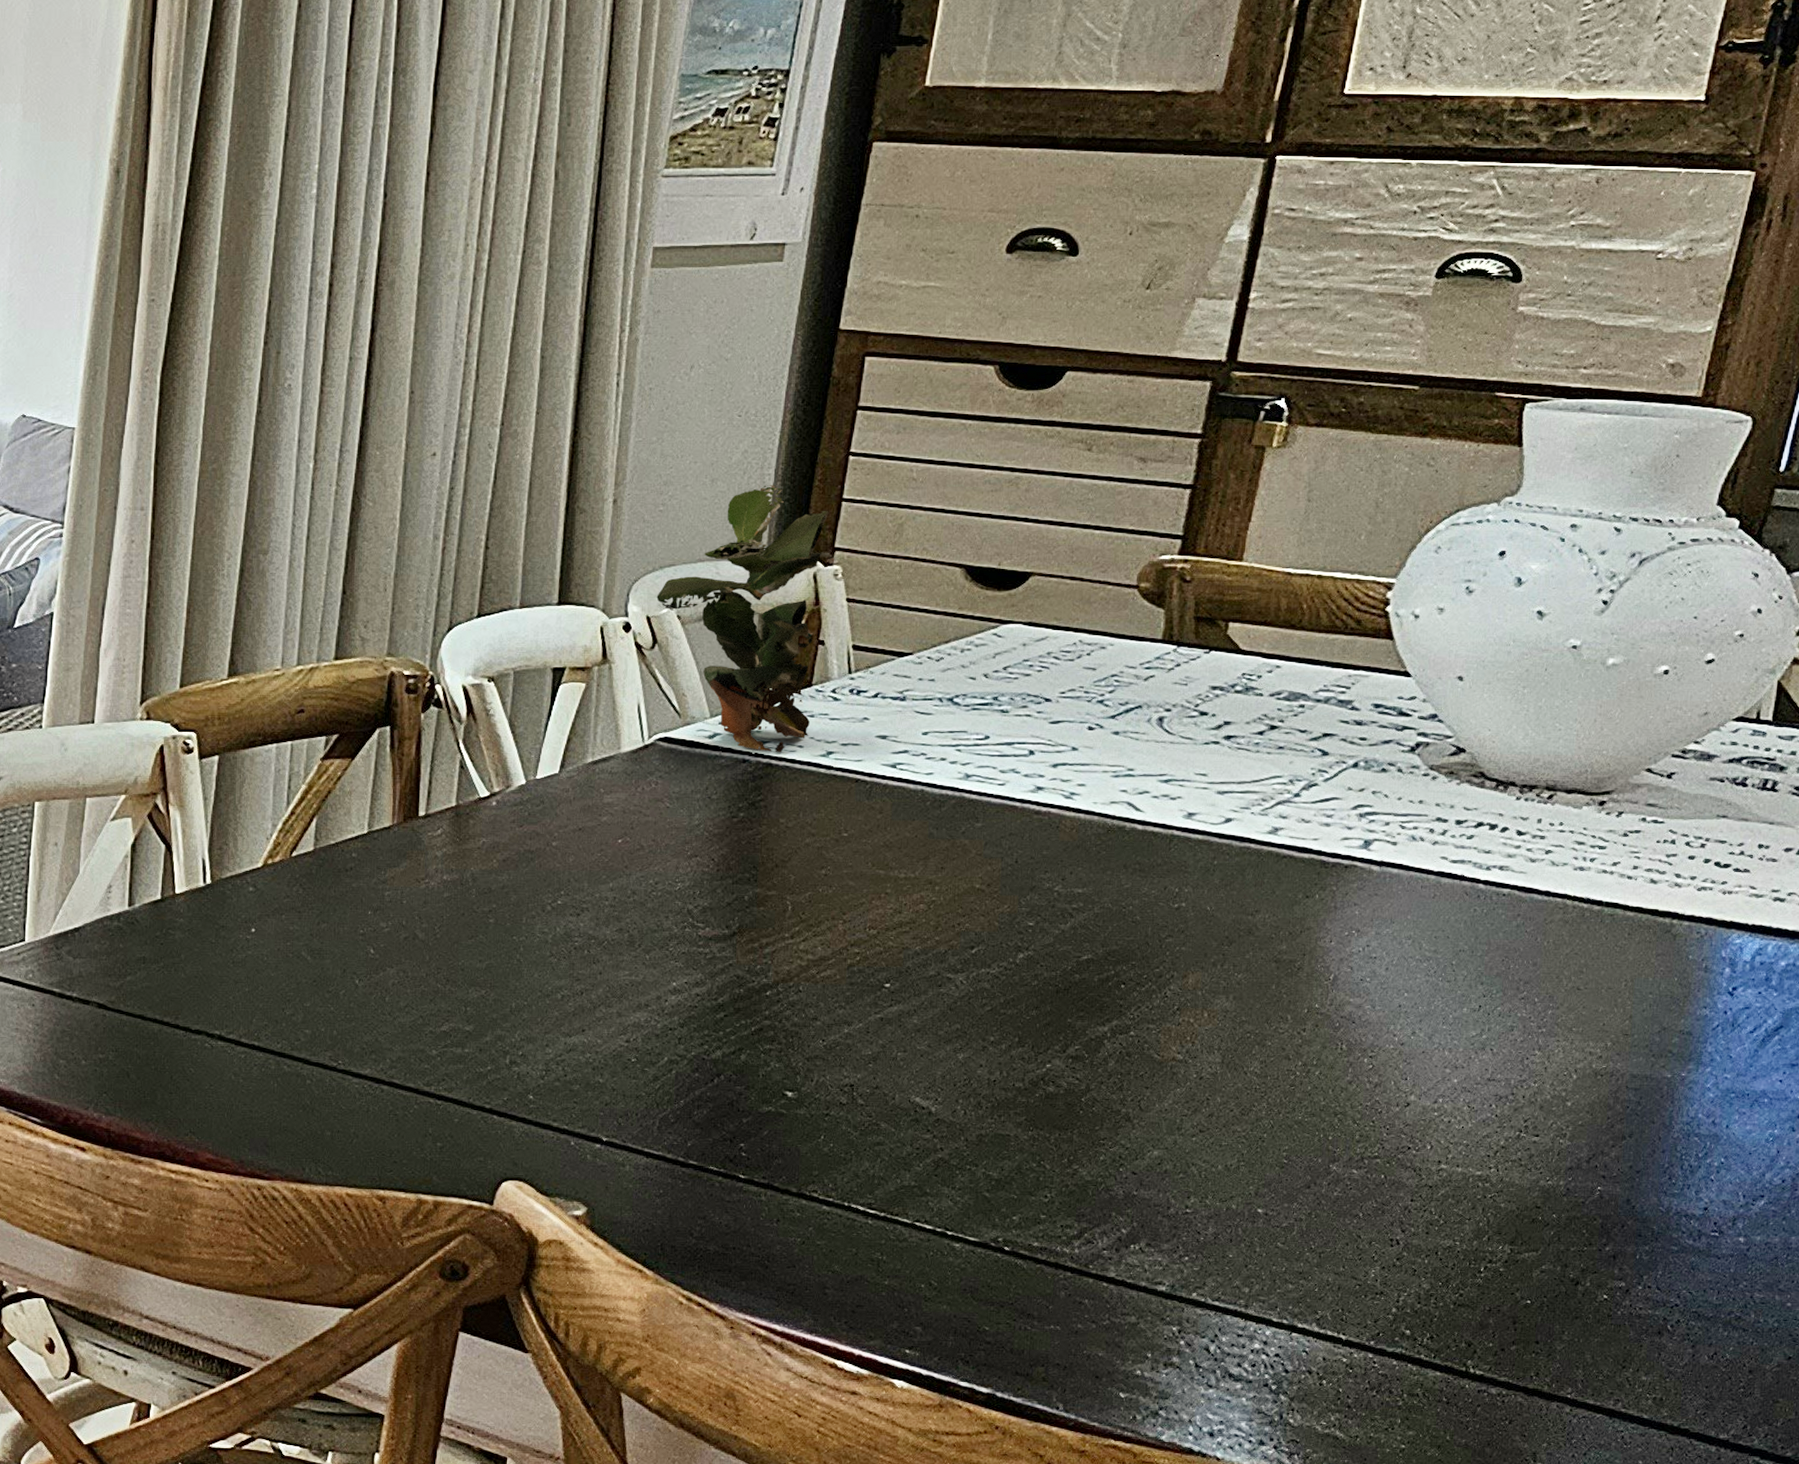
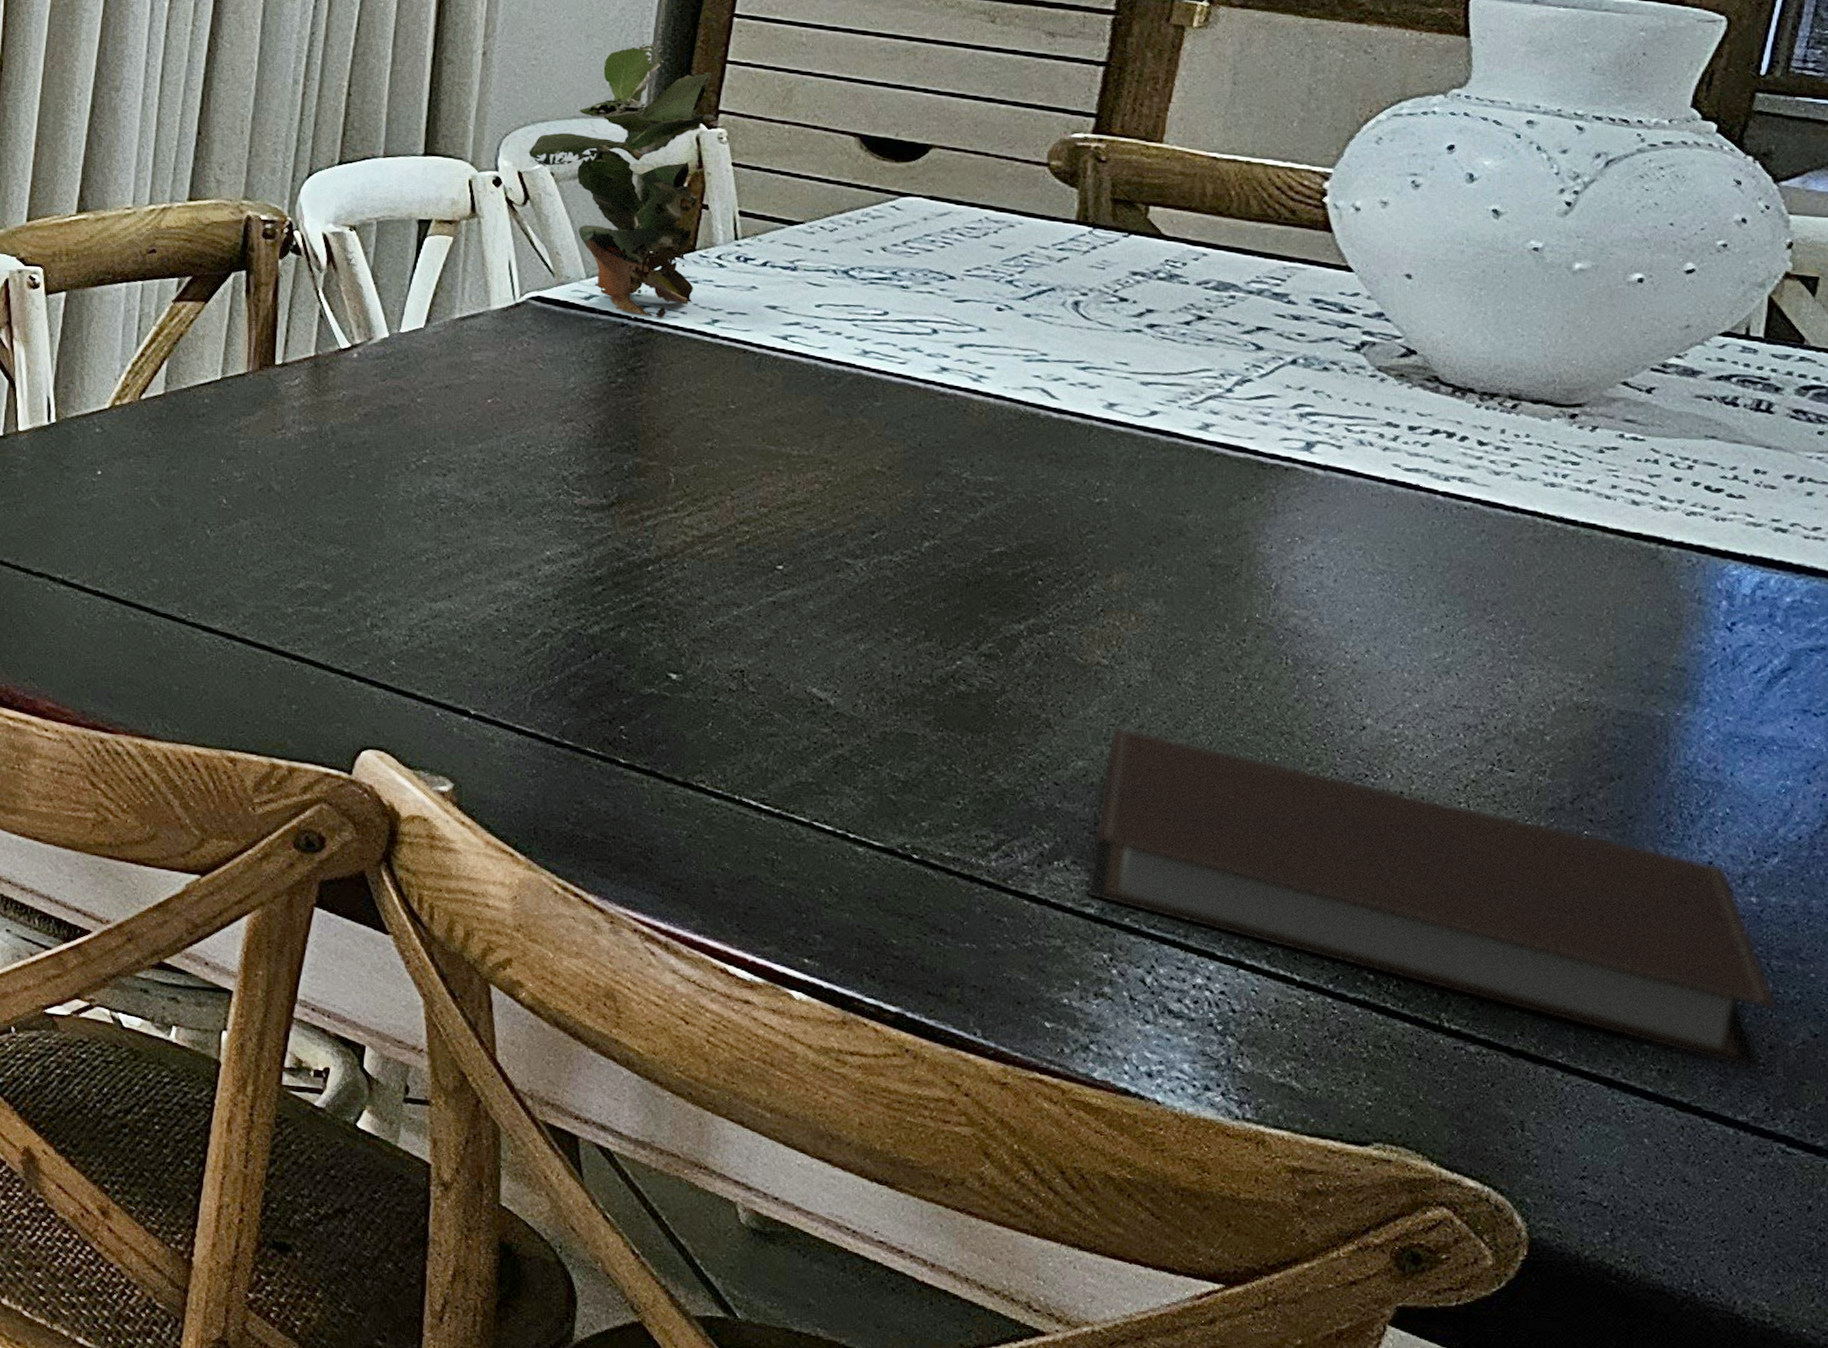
notebook: none [1158,1116,1759,1394] -> present [1085,726,1778,1072]

